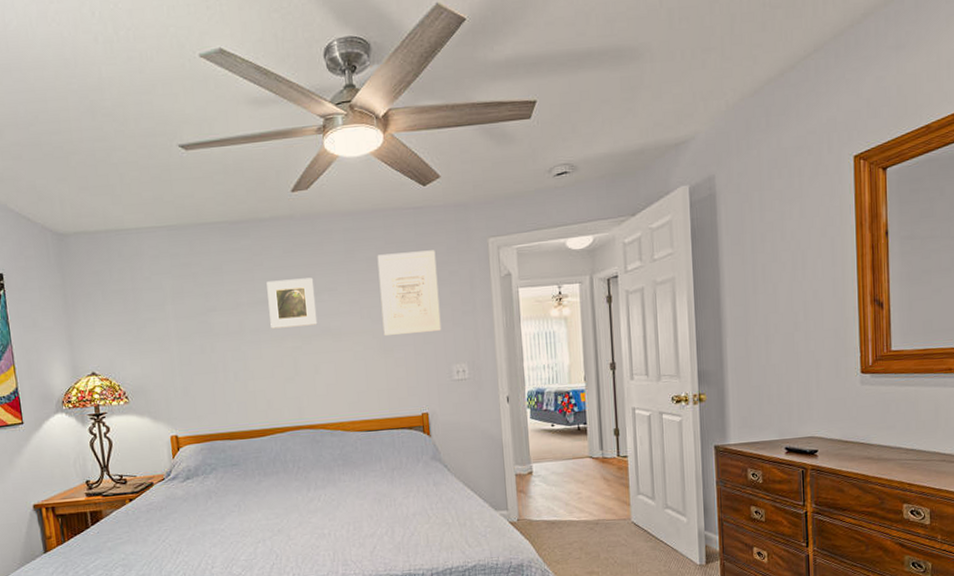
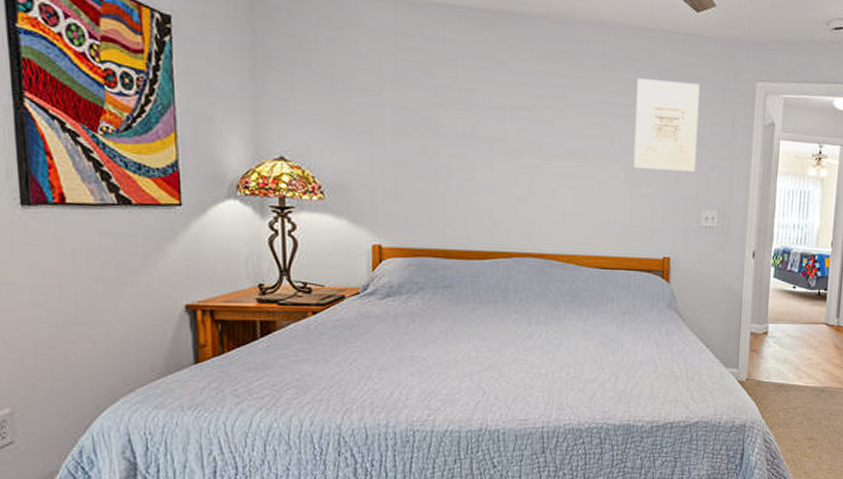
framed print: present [266,277,318,329] -> none [507,85,563,144]

